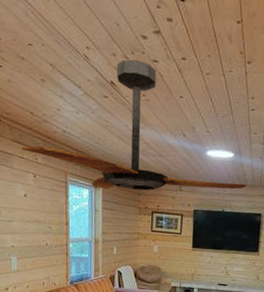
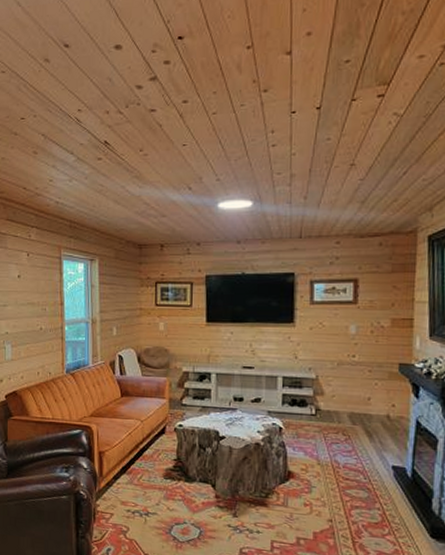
ceiling fan: present [21,59,247,191] -> none [14,113,272,261]

